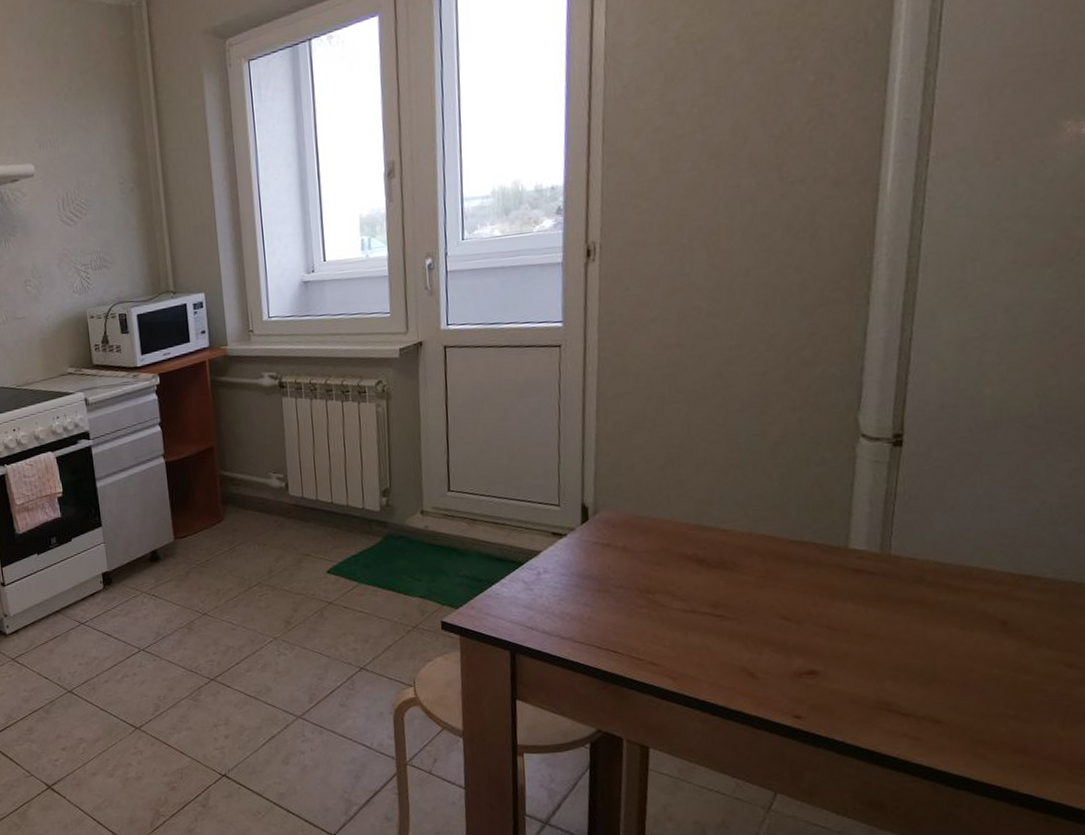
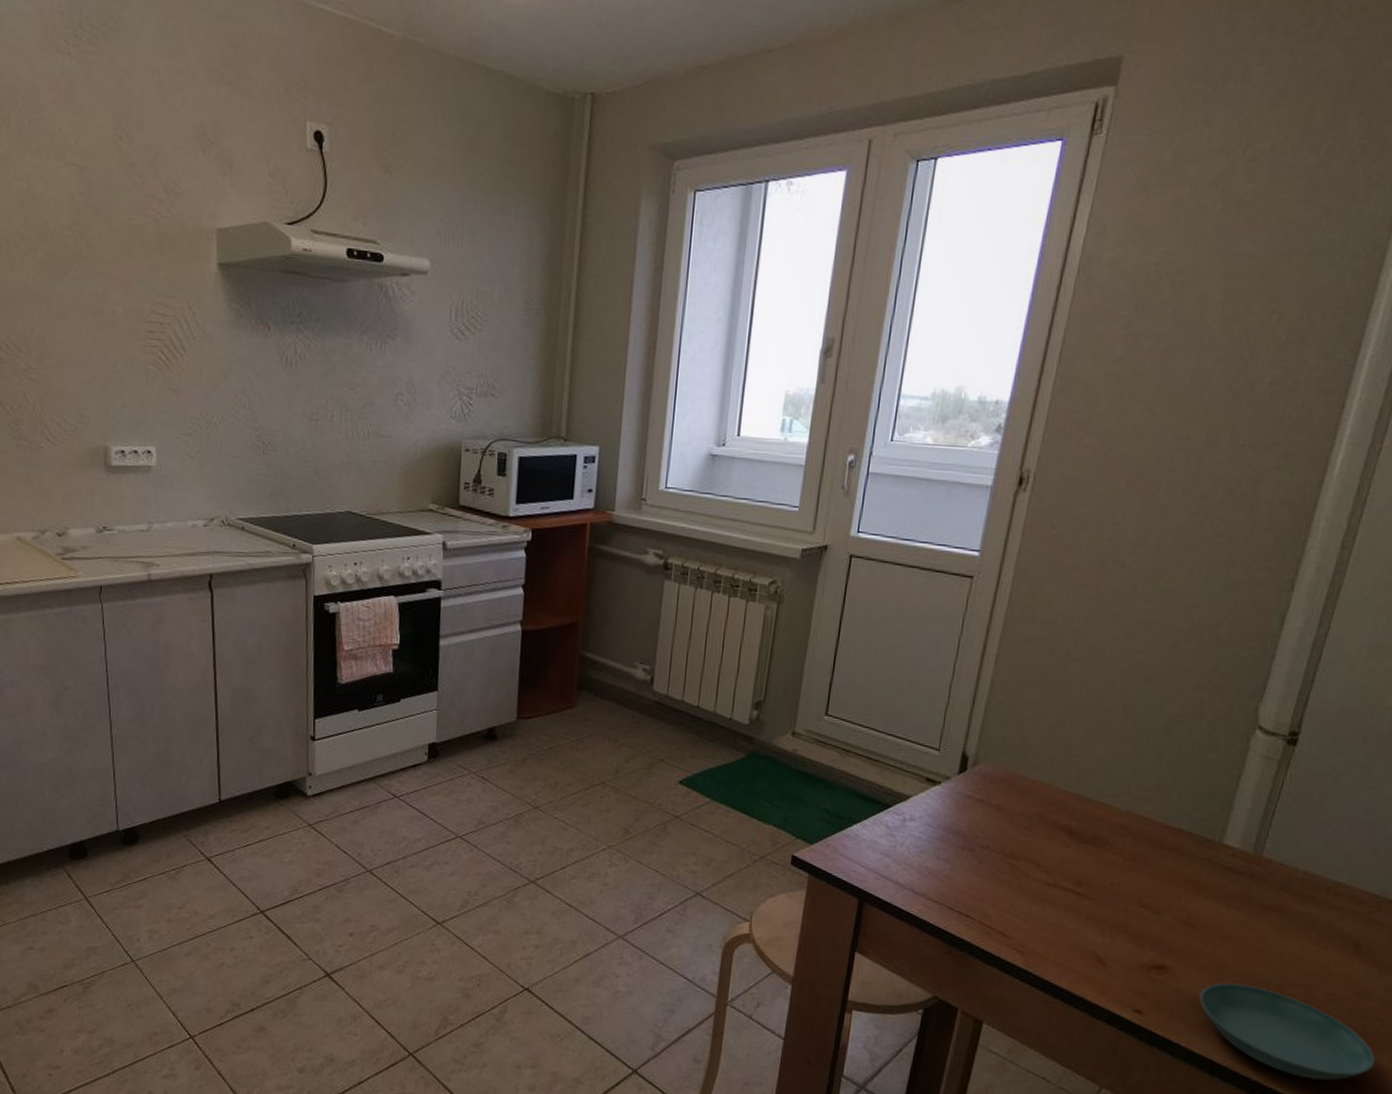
saucer: none [856,676,1046,758] -> present [1199,983,1376,1081]

